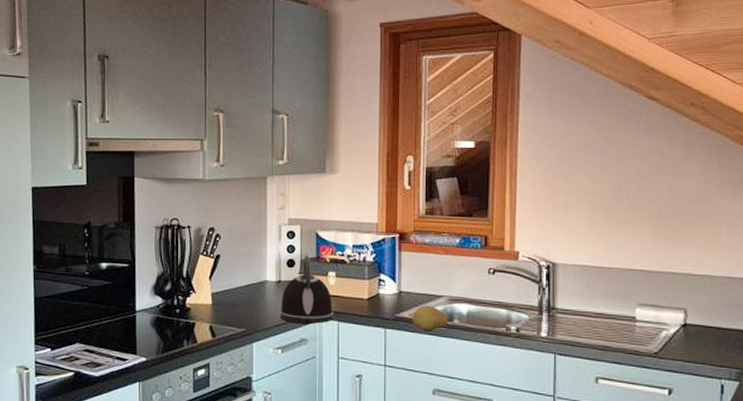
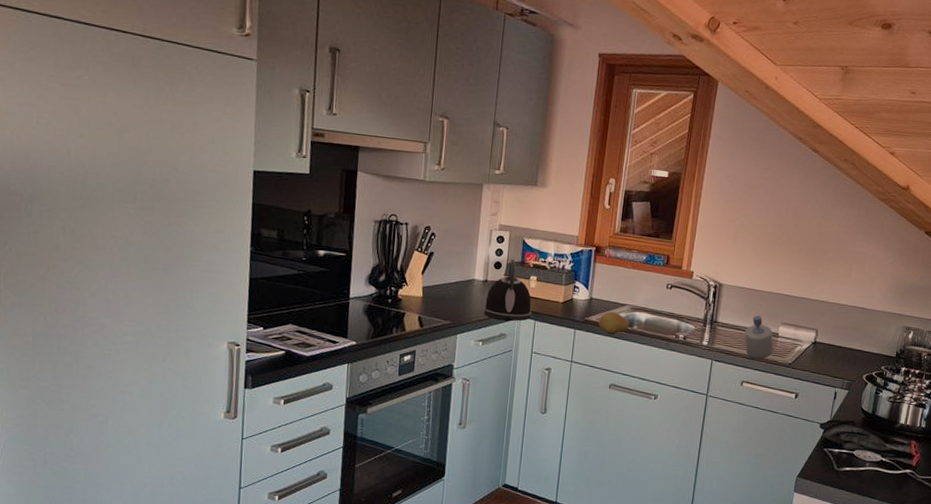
soap dispenser: none [592,297,631,350] -> present [744,315,774,360]

